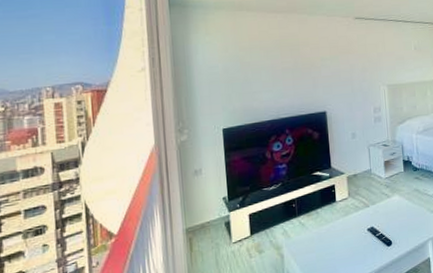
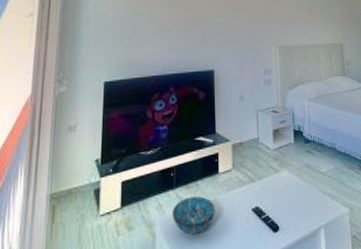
decorative bowl: none [297,221,335,254] -> present [172,196,215,235]

